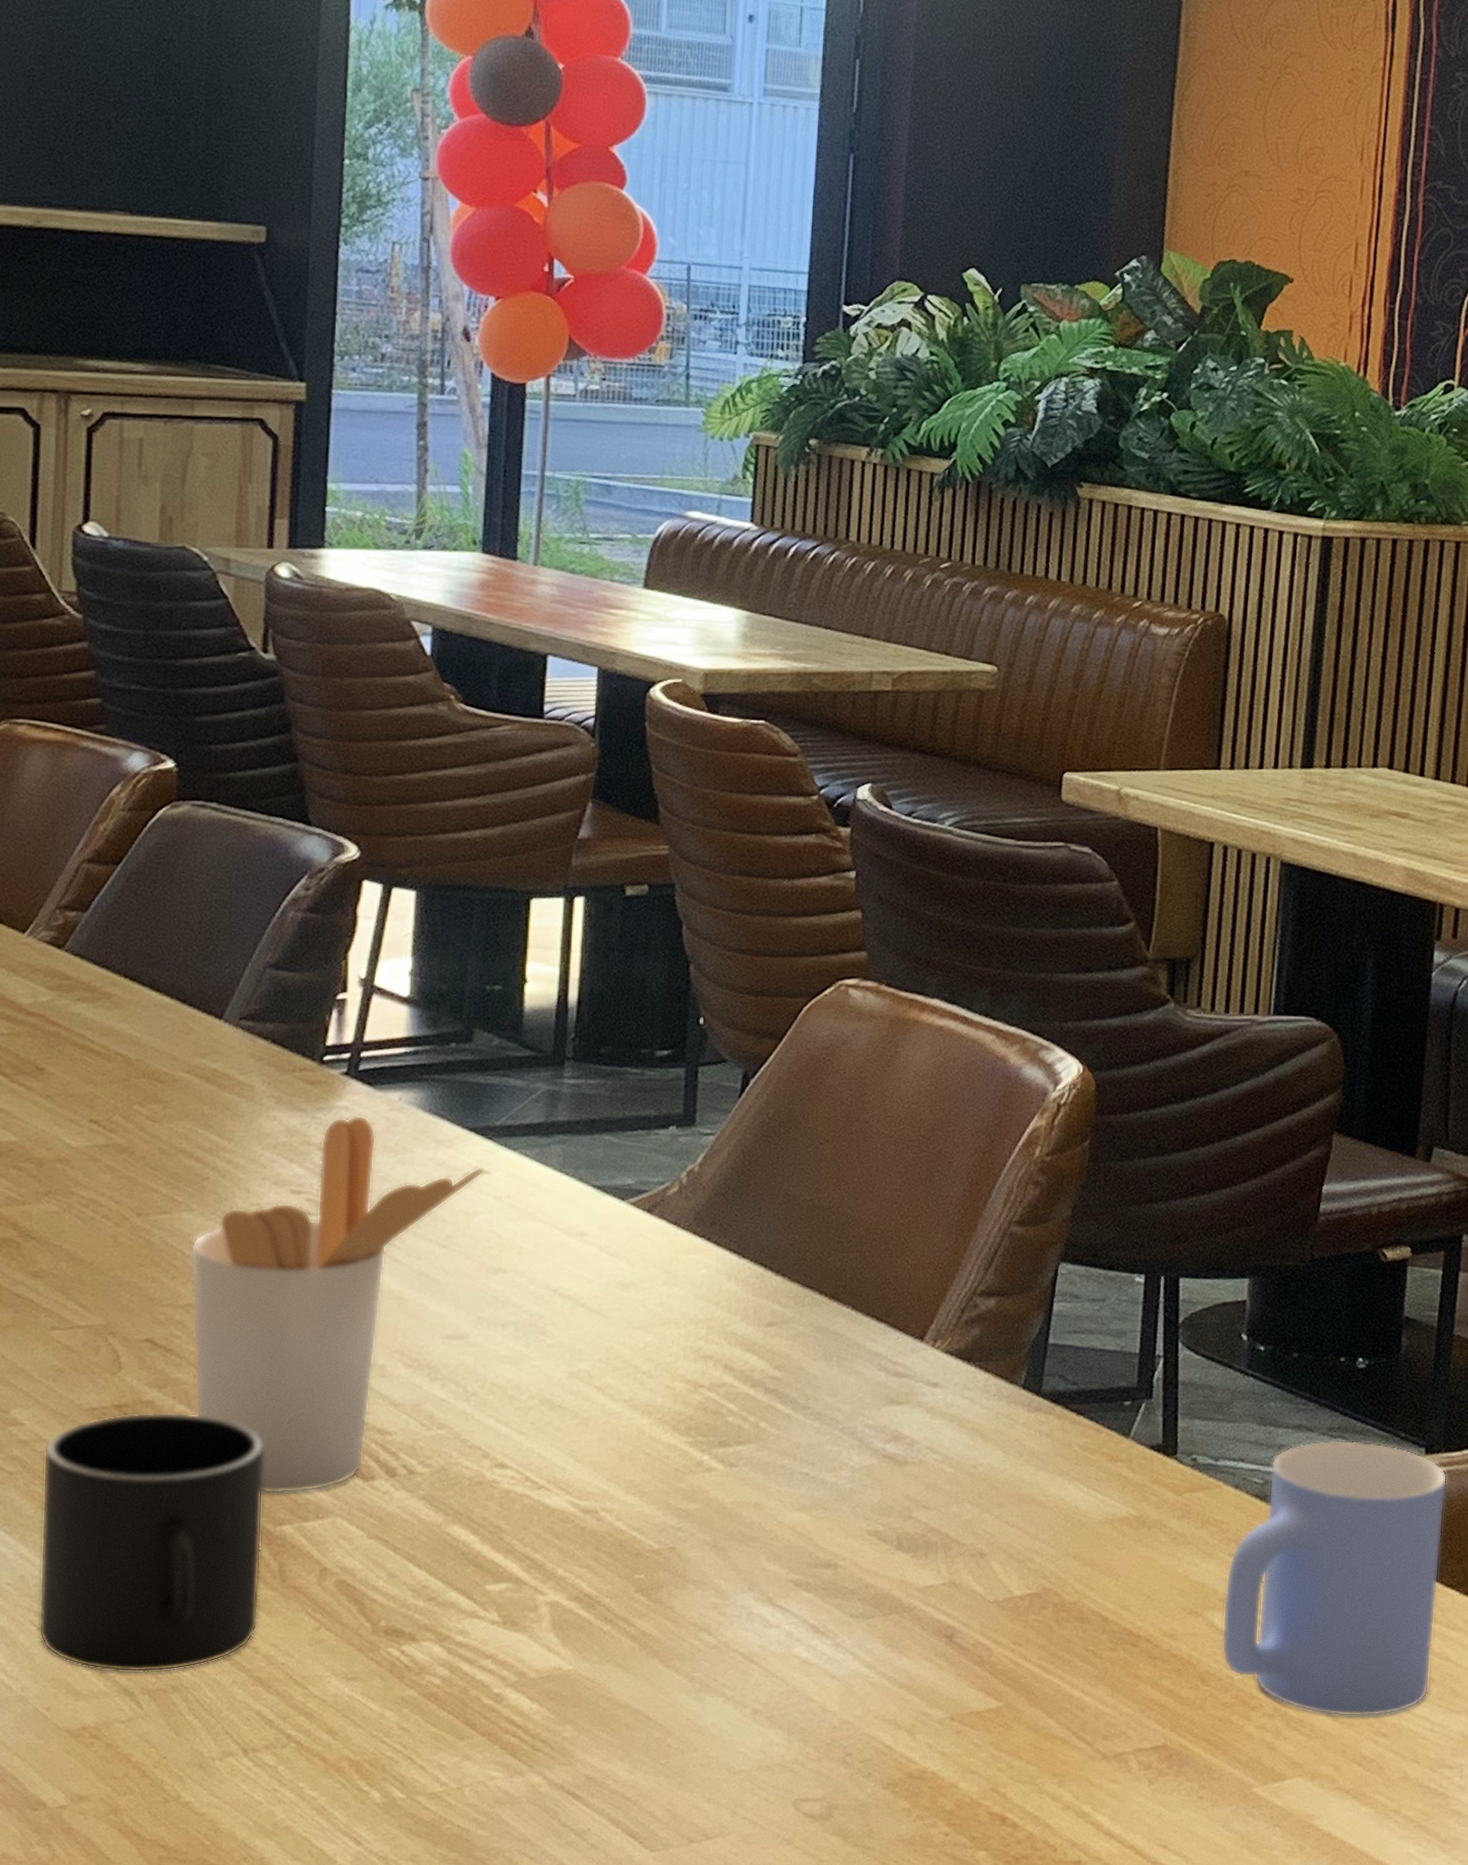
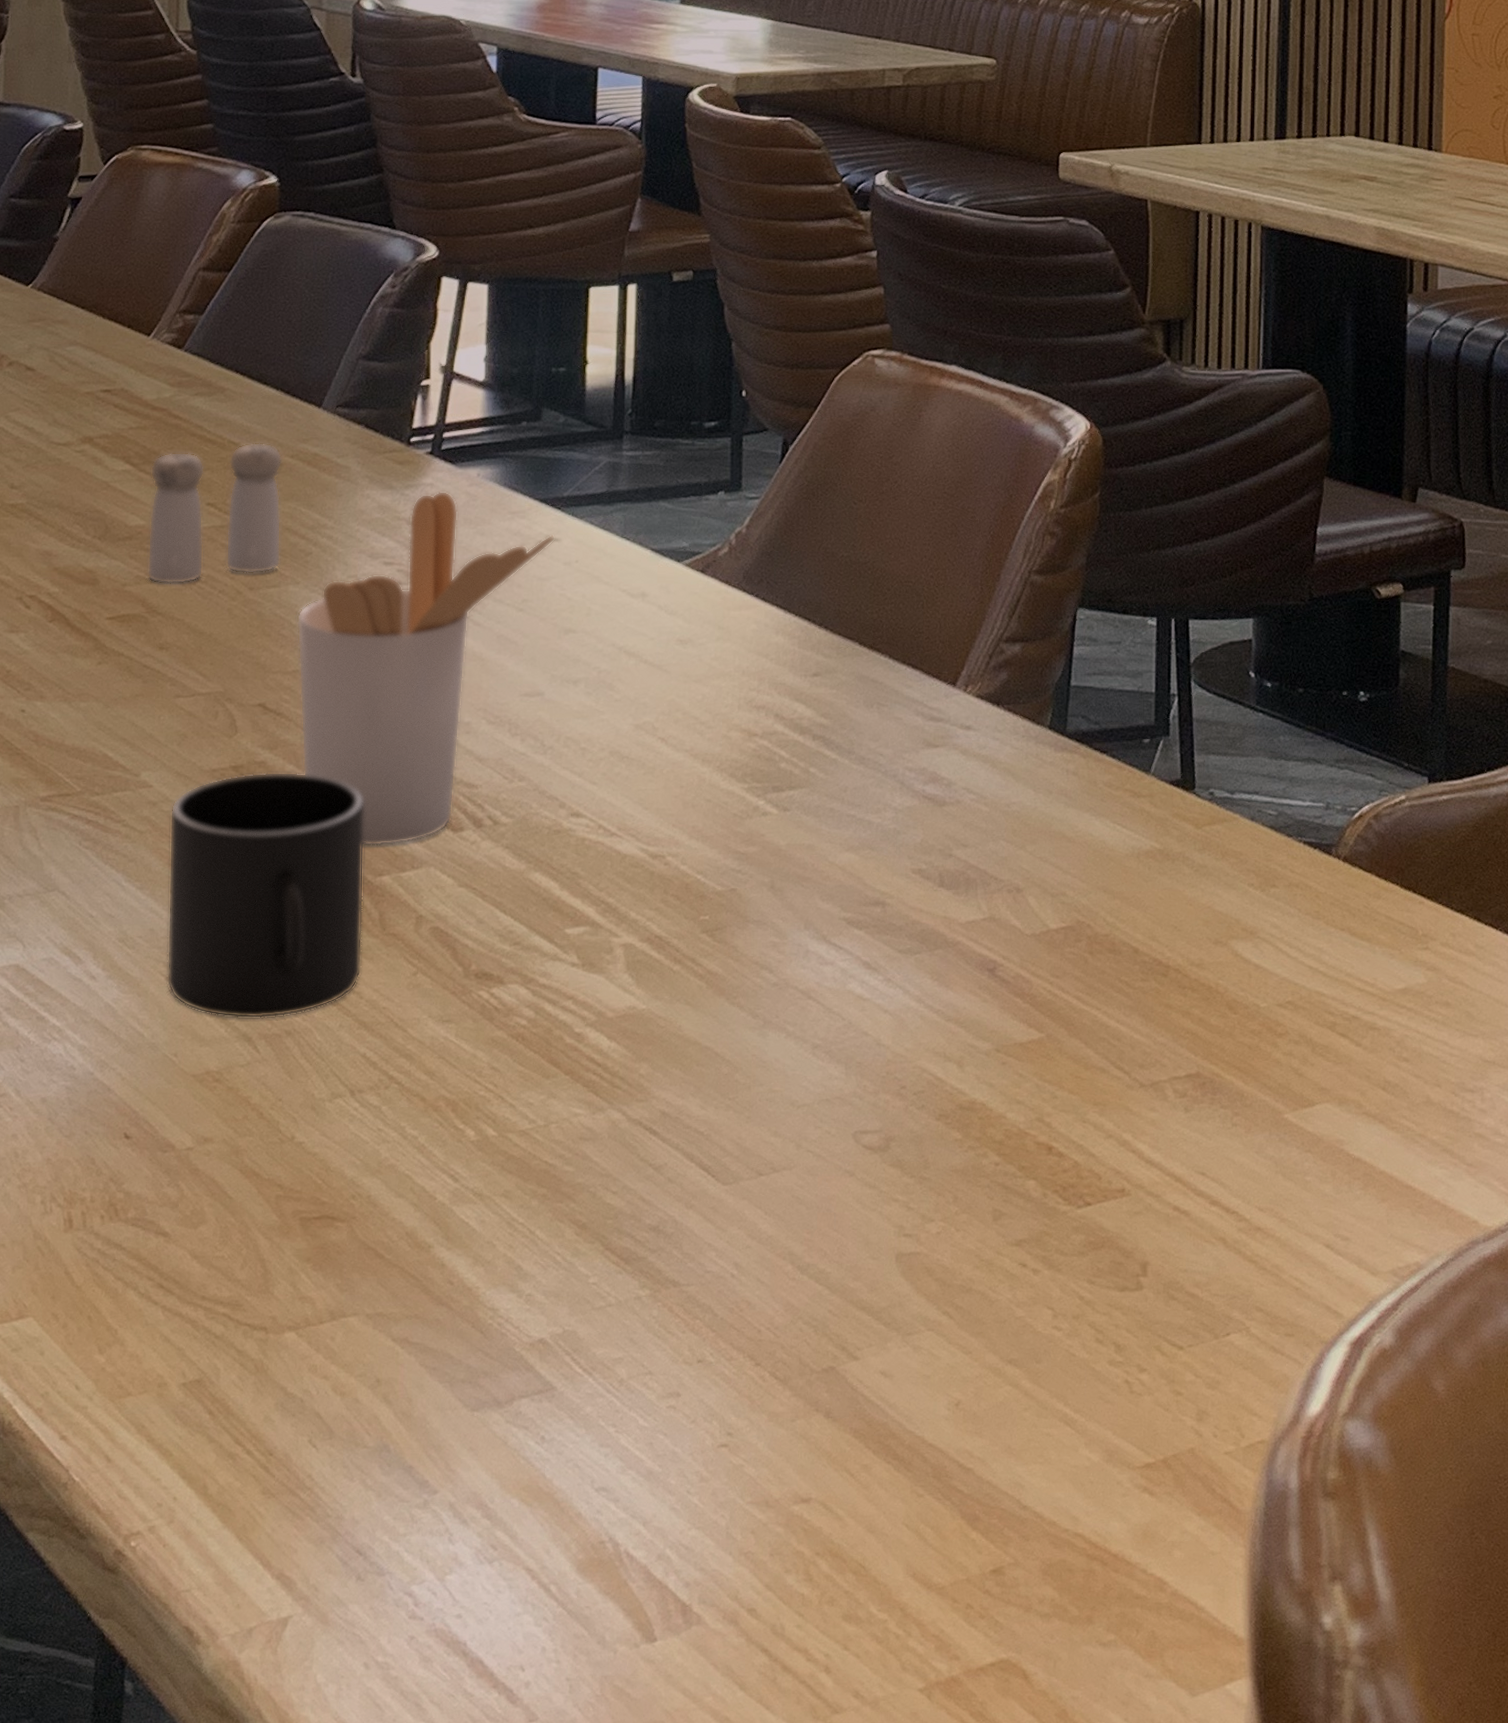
salt and pepper shaker: none [20,1054,177,1207] -> present [147,442,283,584]
mug: present [1221,1440,1448,1718] -> none [1246,771,1451,1043]

